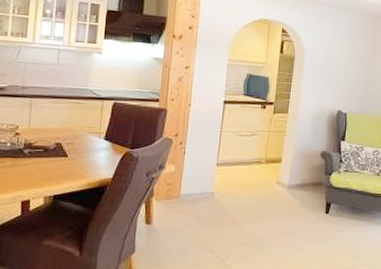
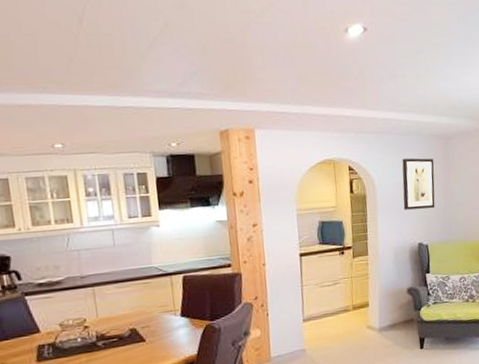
wall art: none [328,29,363,81] -> present [402,158,435,210]

